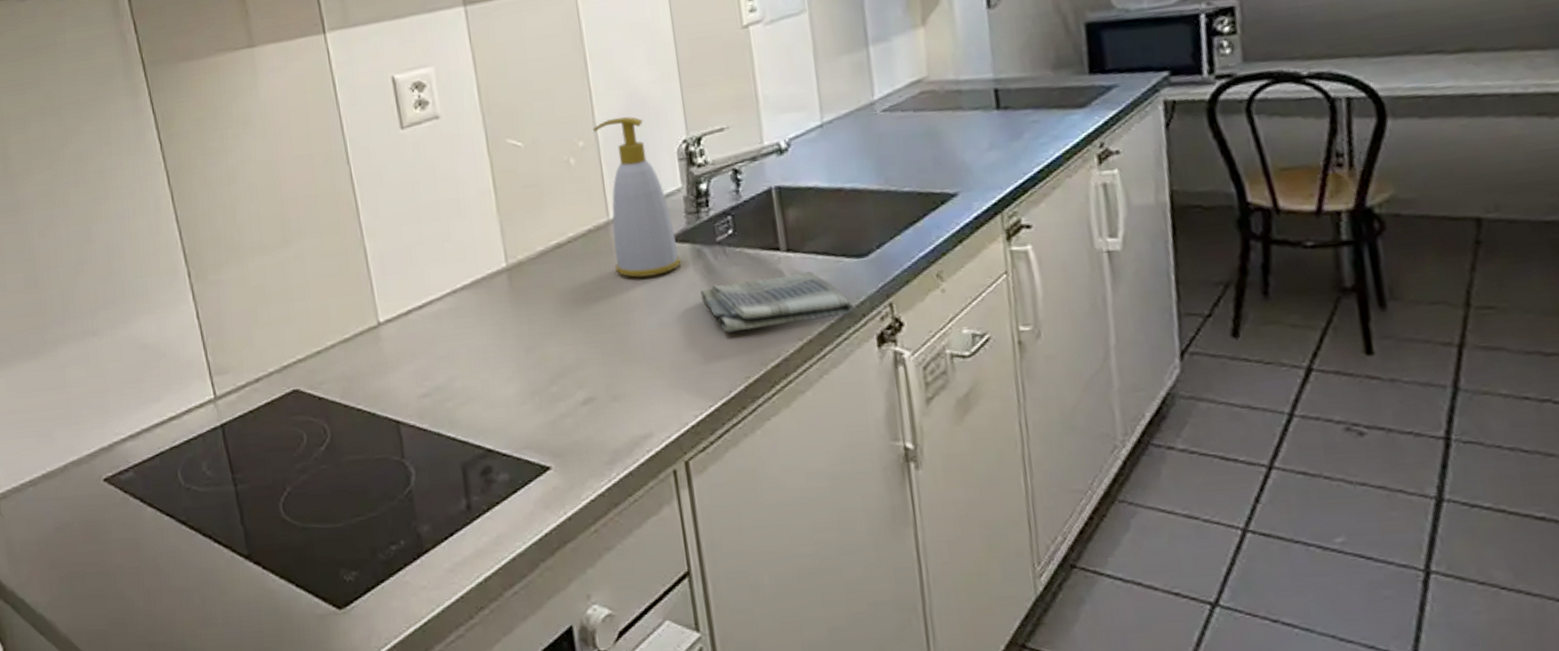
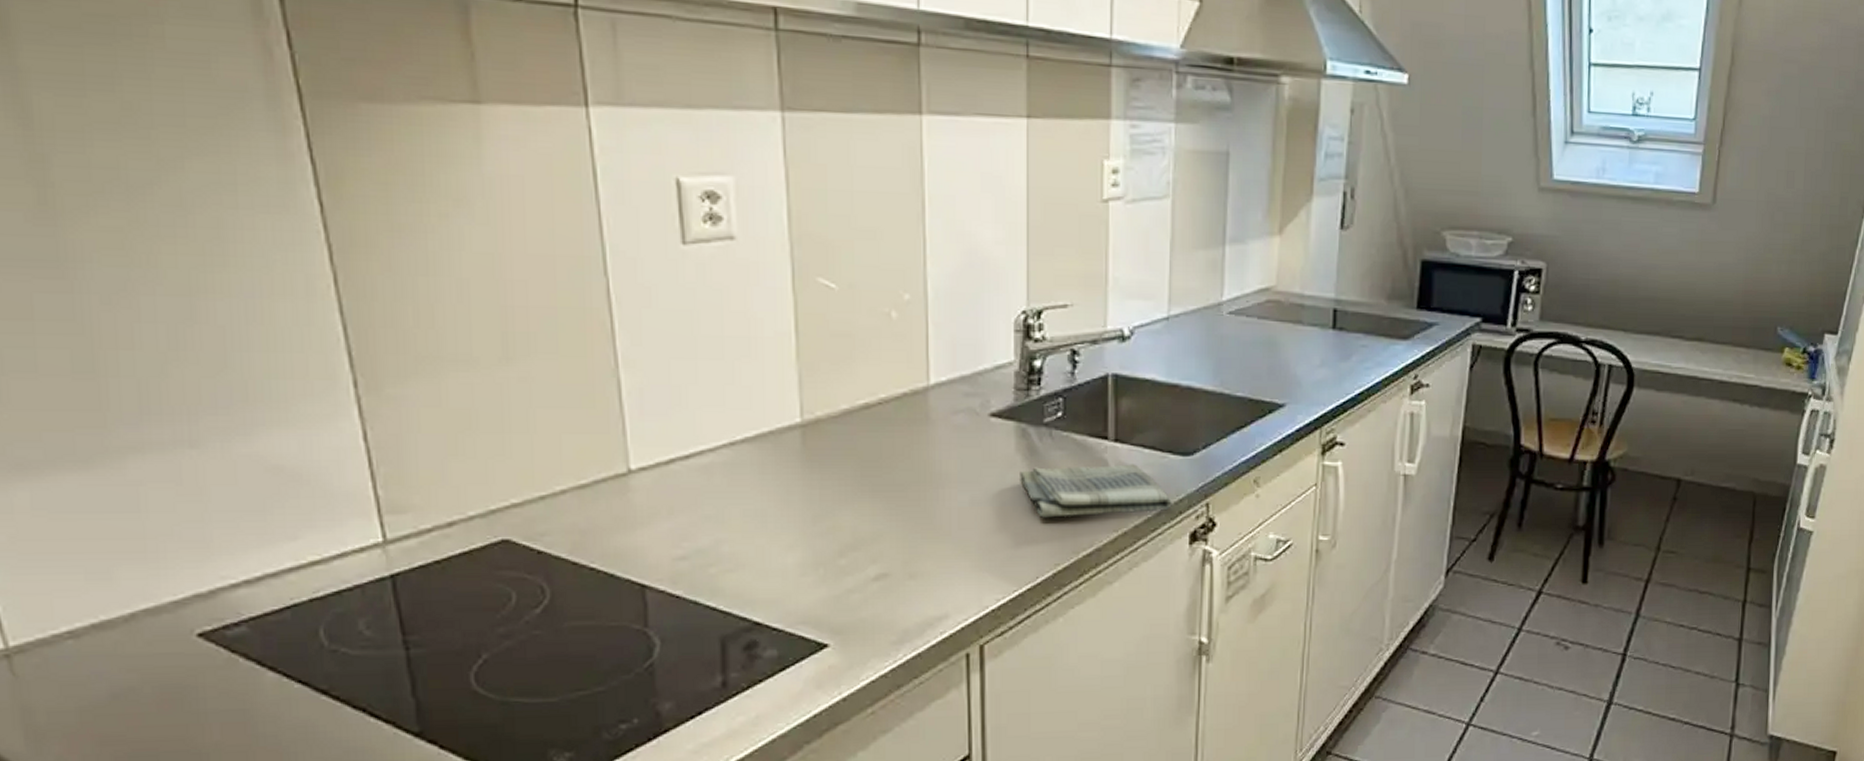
soap bottle: present [592,116,681,278] -> none [922,275,1003,451]

